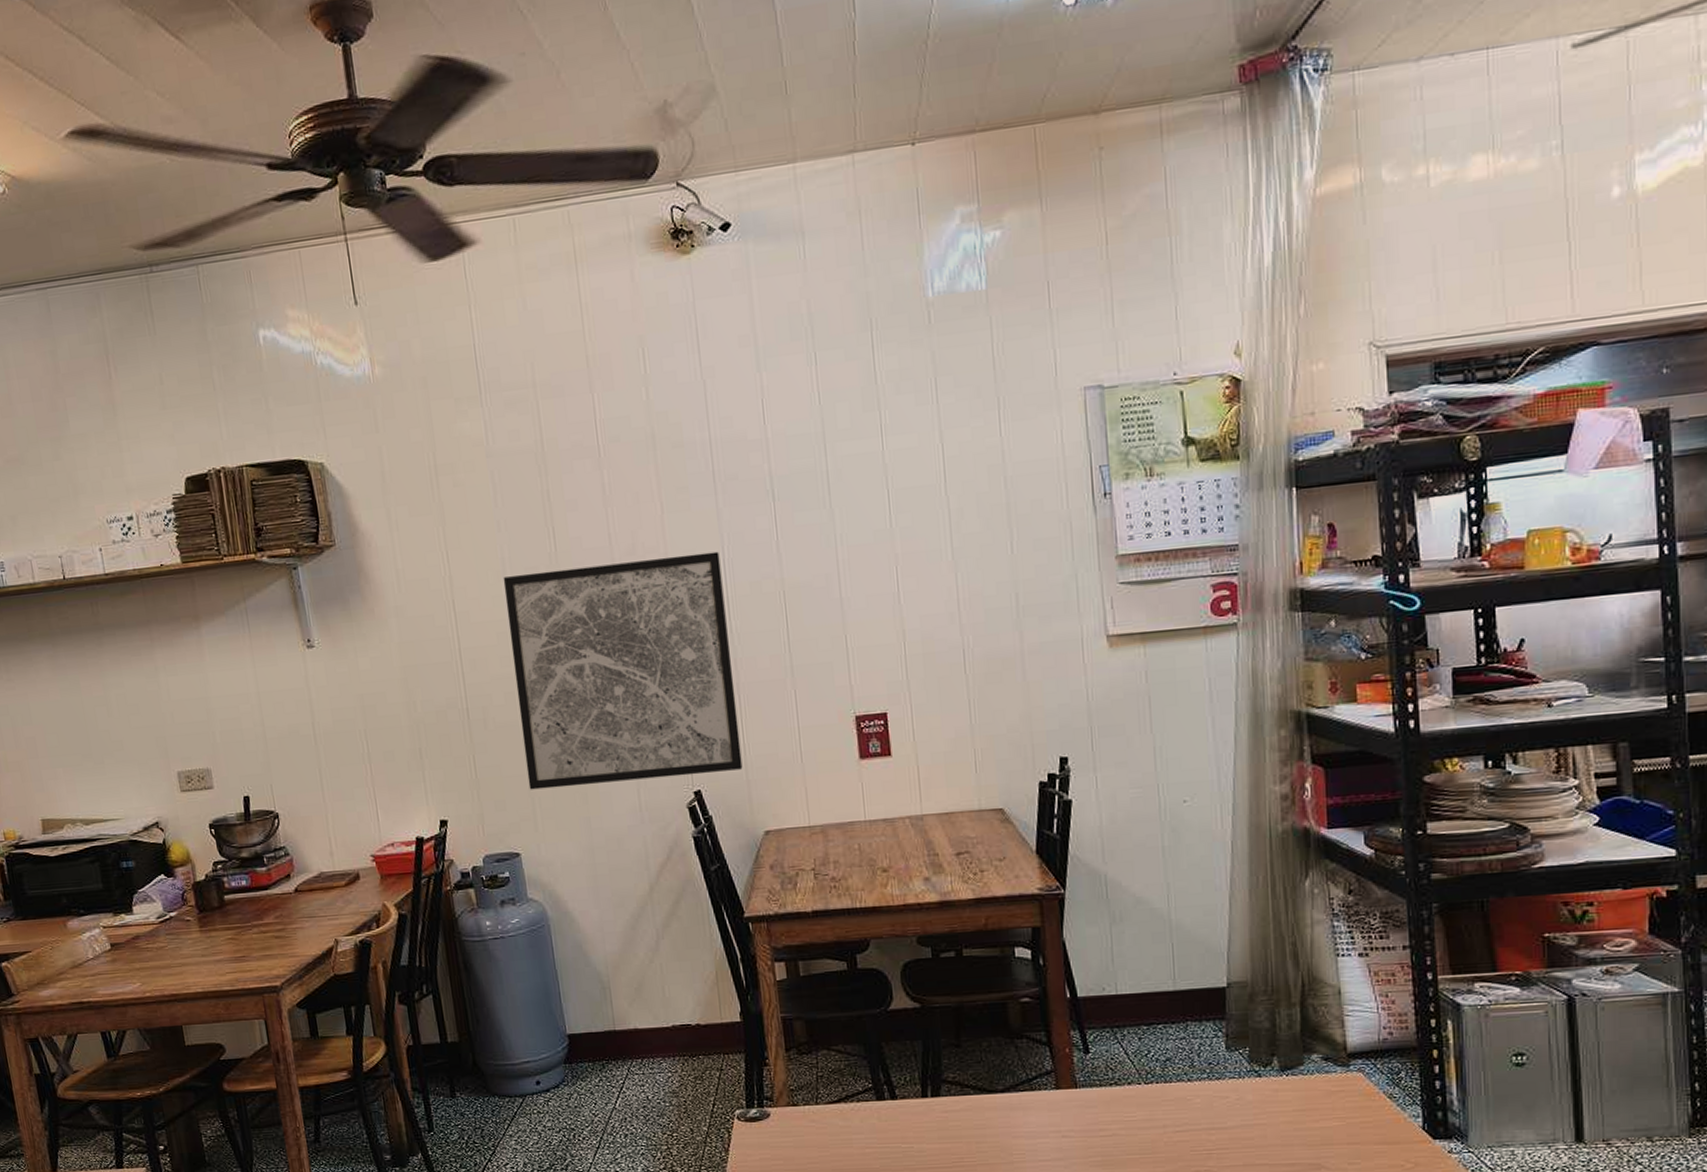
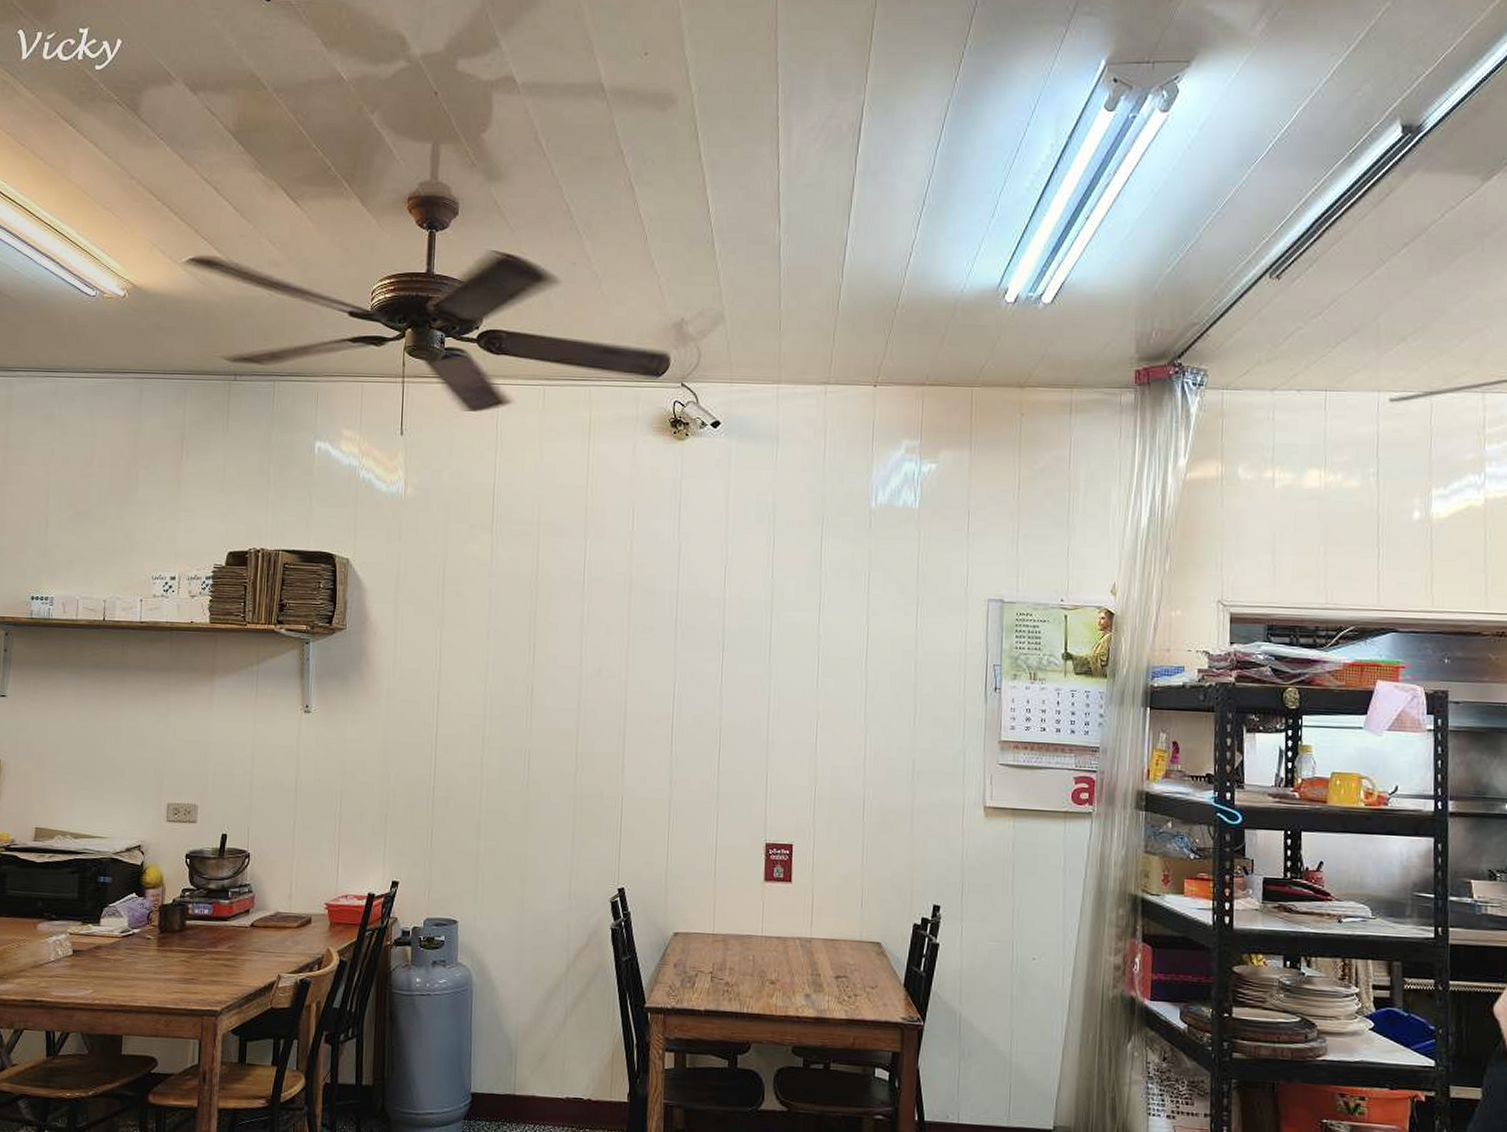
wall art: present [503,551,743,790] -> none [475,678,671,875]

